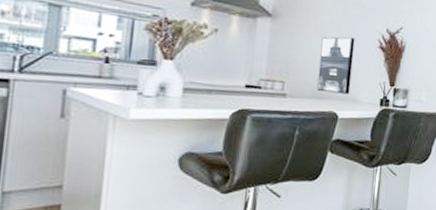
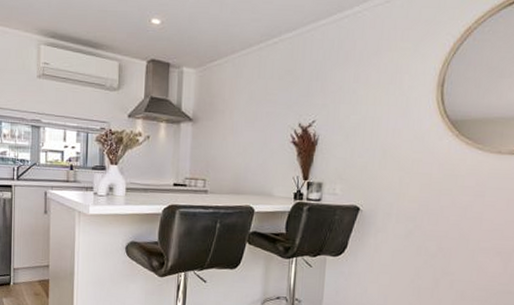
wall art: present [317,36,355,94] -> none [234,134,268,189]

